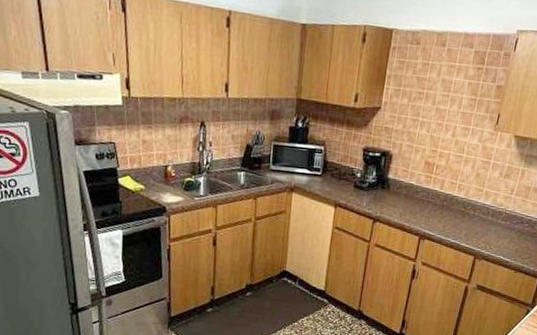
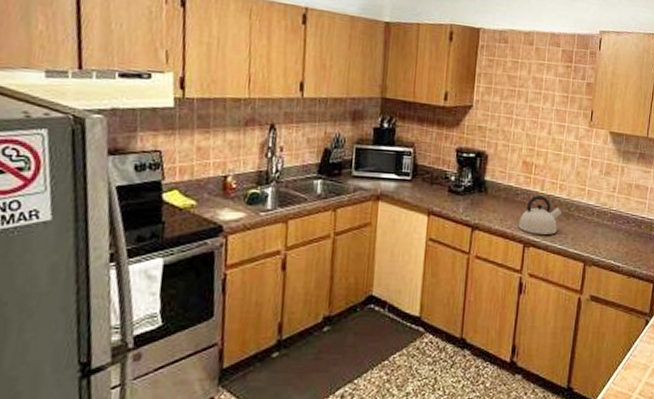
kettle: none [415,193,459,230] -> present [518,195,563,235]

